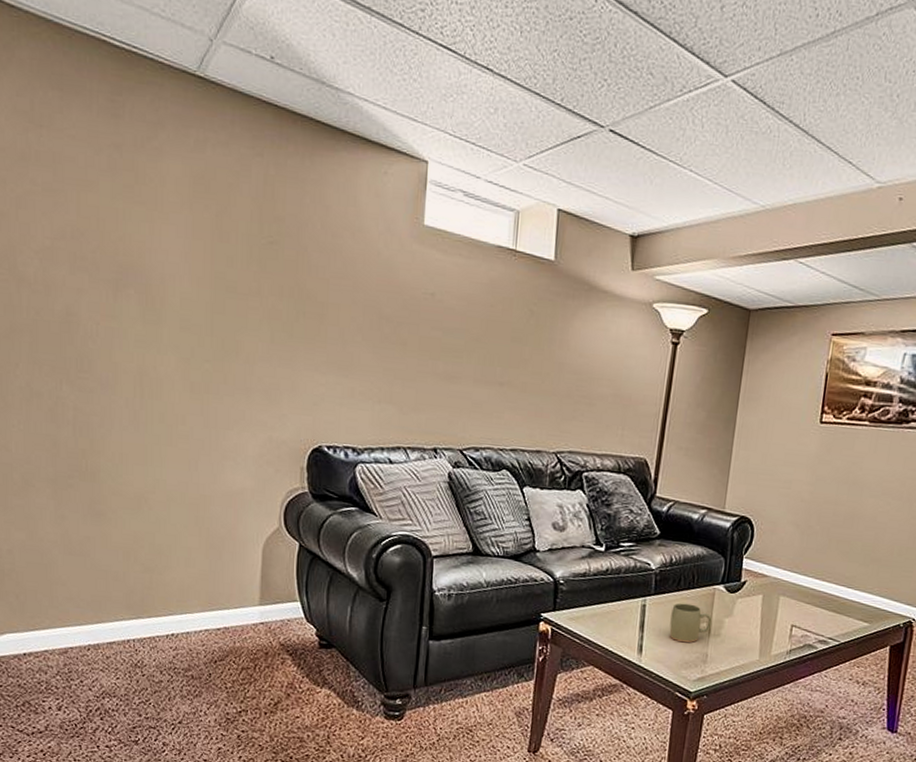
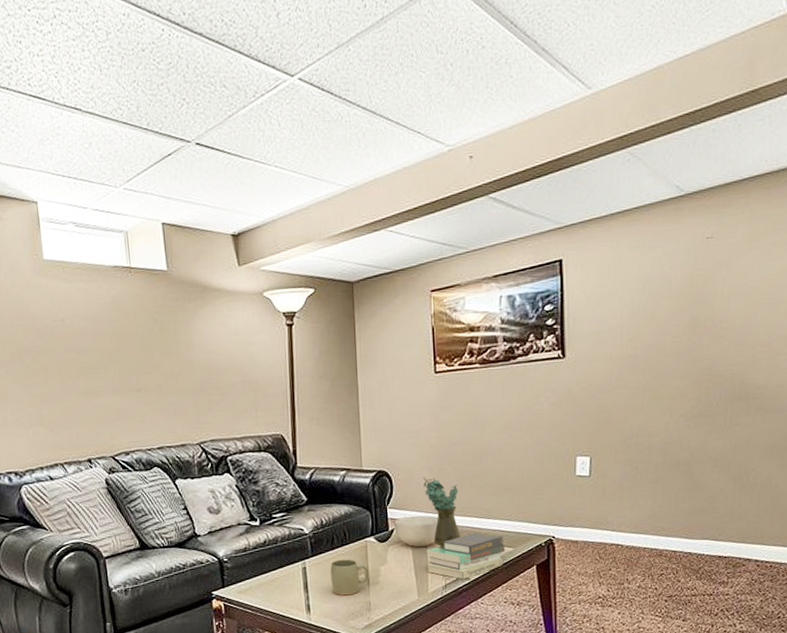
bowl: none [747,570,796,606] -> present [393,515,439,548]
books: none [774,600,861,648] -> present [426,532,505,579]
vase: none [786,531,823,609] -> present [423,477,461,548]

